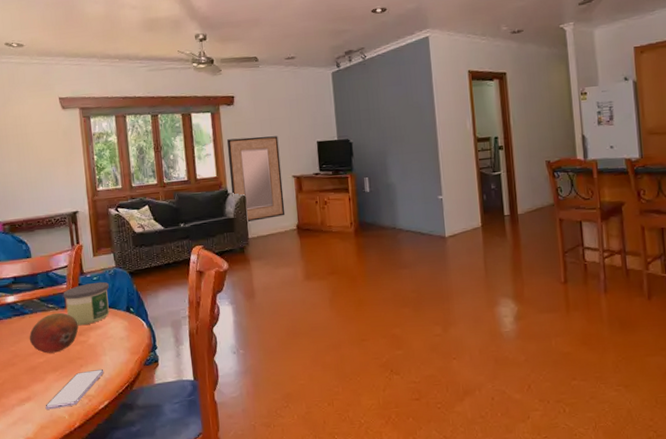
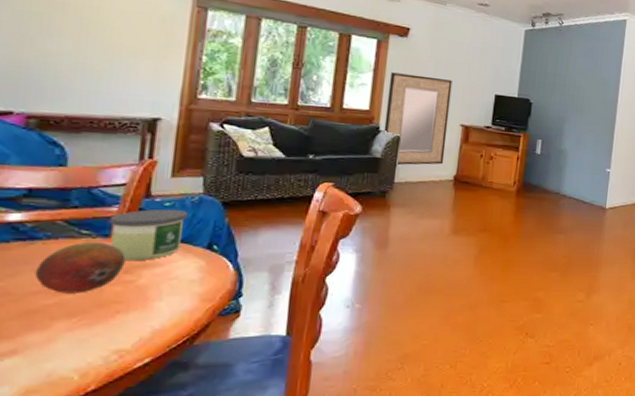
smartphone: present [45,369,104,410] -> none [40,318,154,368]

